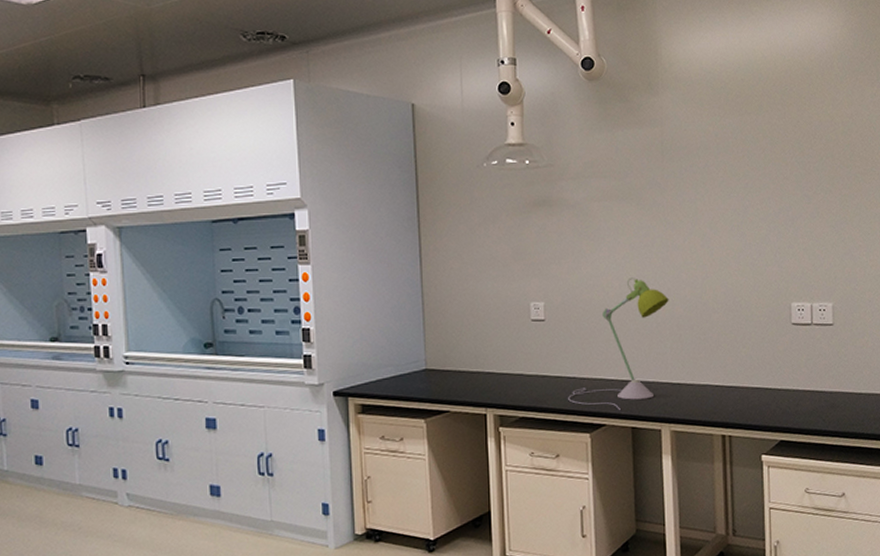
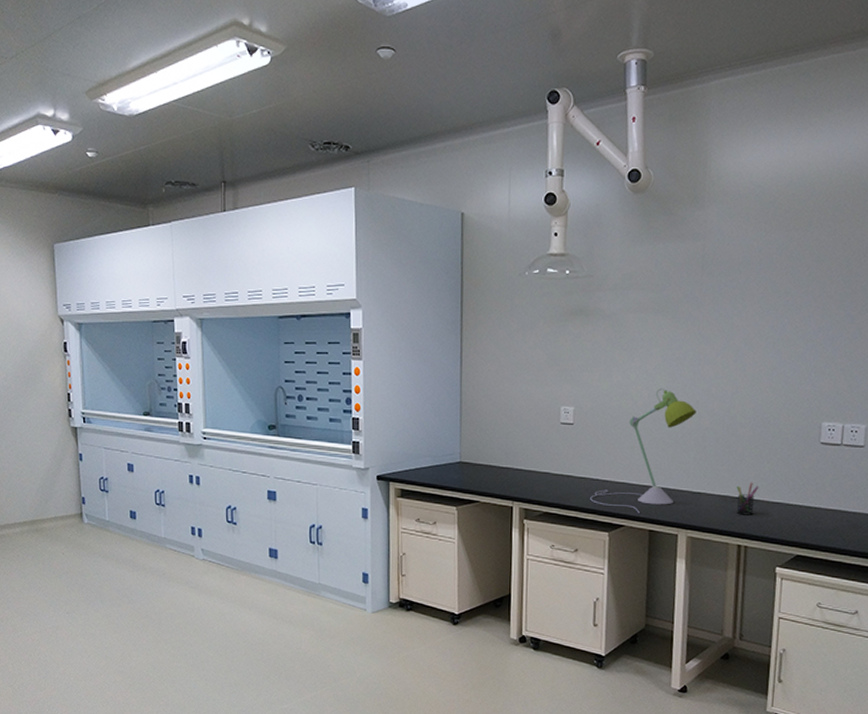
pen holder: none [715,368,738,404] -> present [736,482,759,515]

